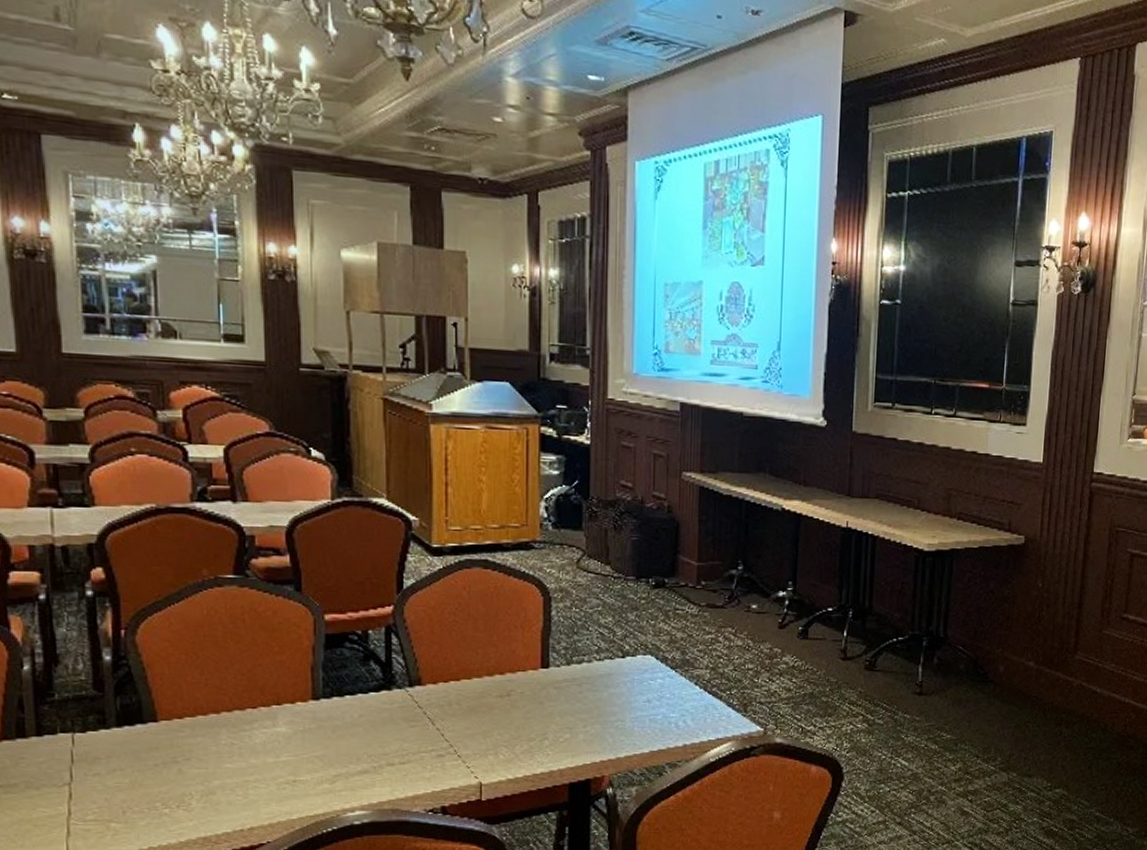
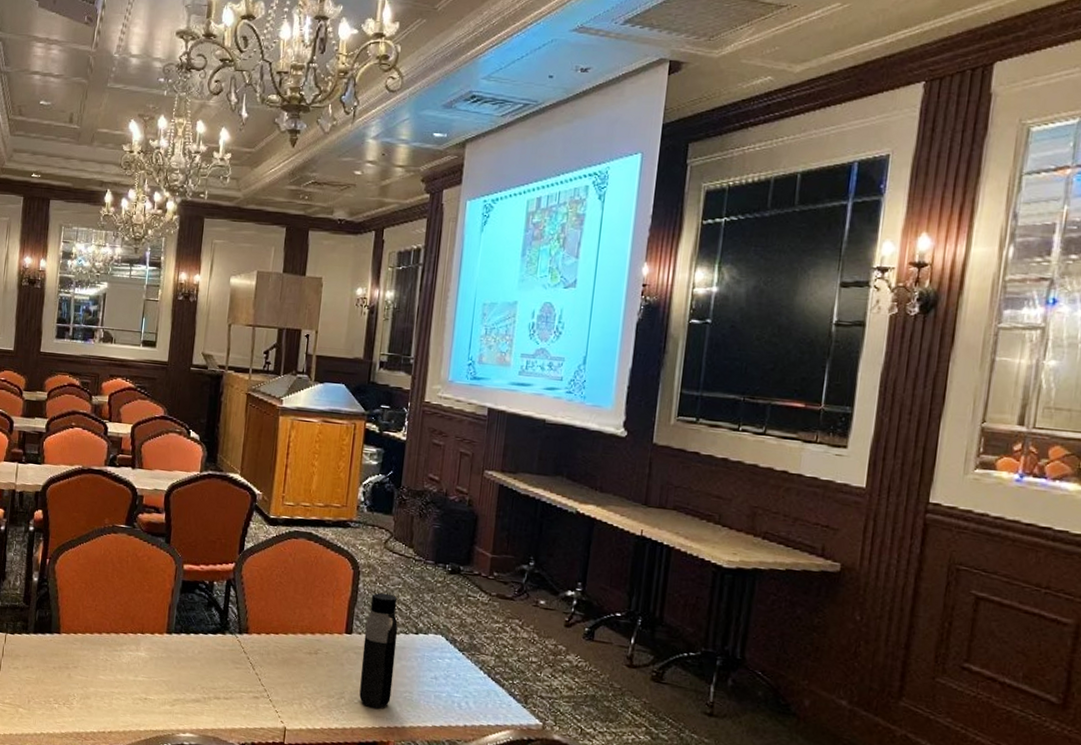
water bottle: none [563,618,602,744] -> present [359,592,398,709]

